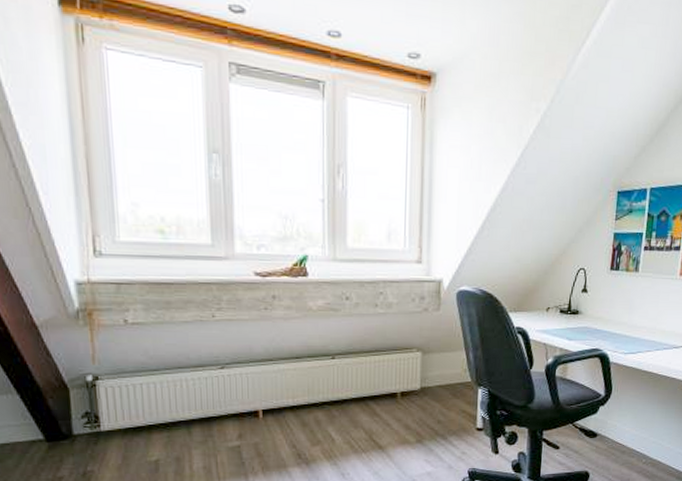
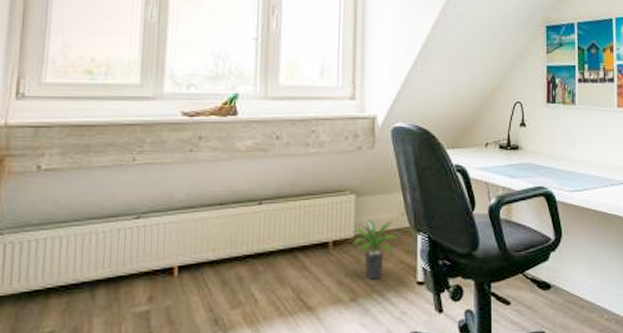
potted plant: none [419,373,461,426] -> present [352,219,399,280]

